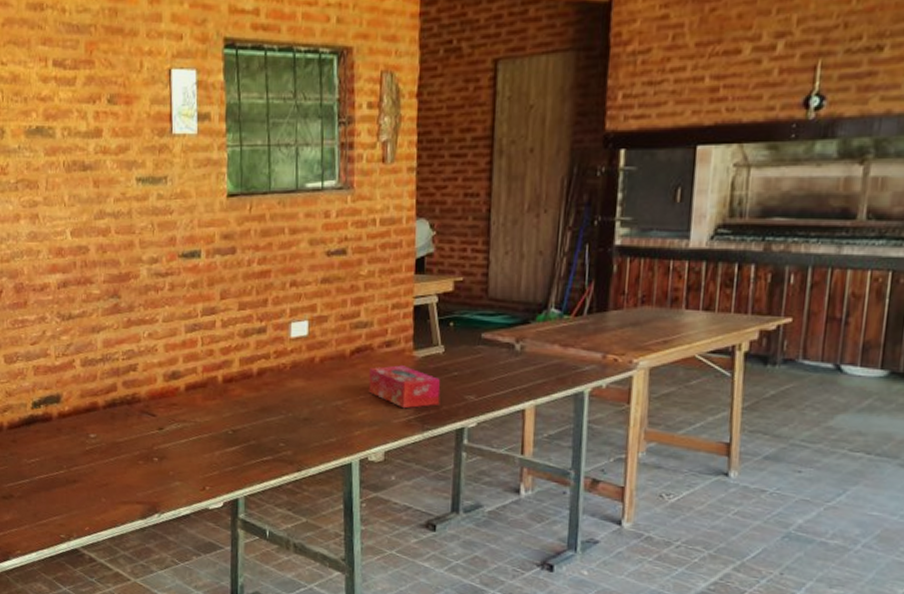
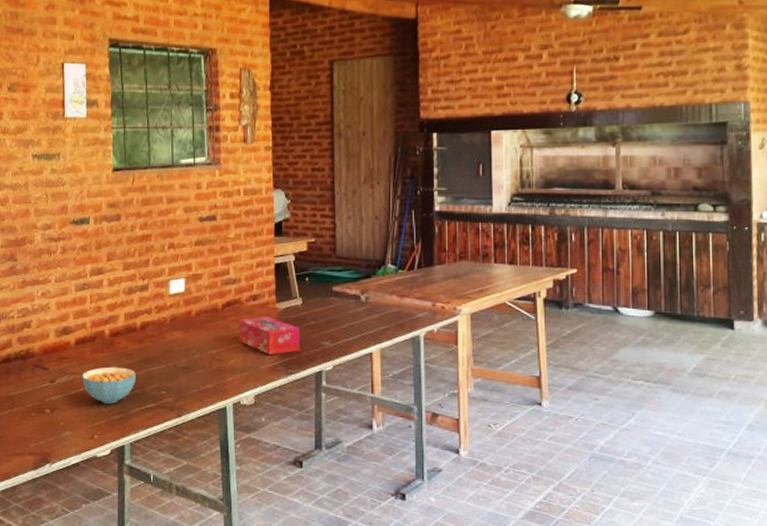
cereal bowl: none [193,415,251,455] -> present [82,367,136,404]

